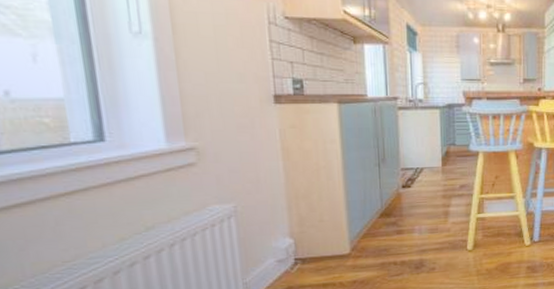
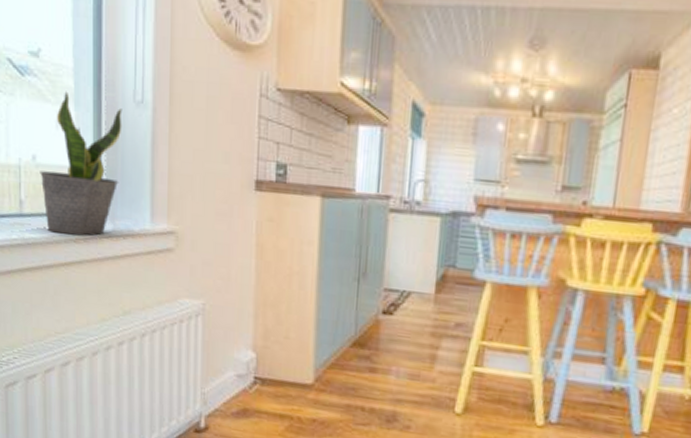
potted plant: none [17,25,123,165] -> present [40,91,122,236]

